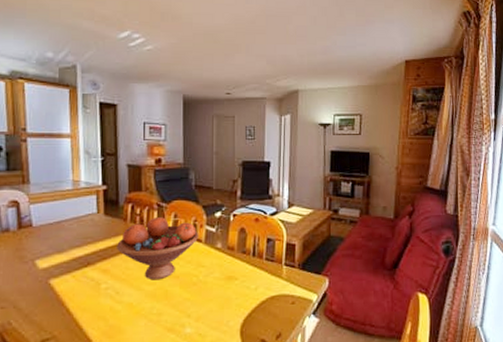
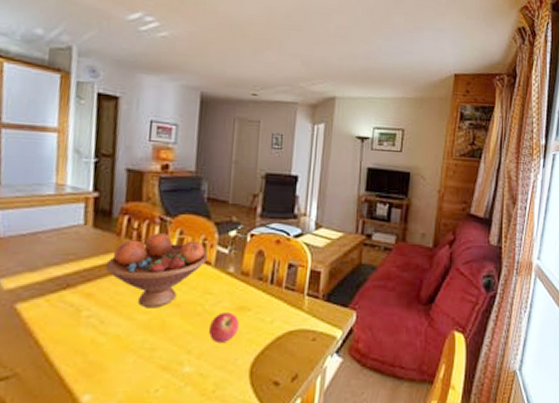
fruit: none [205,282,228,309] -> present [209,312,239,344]

